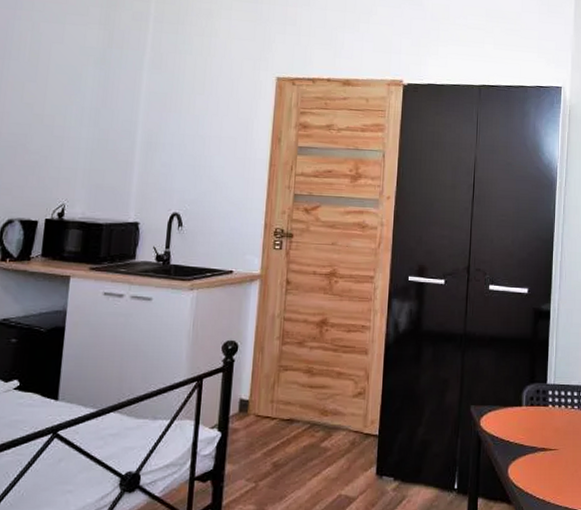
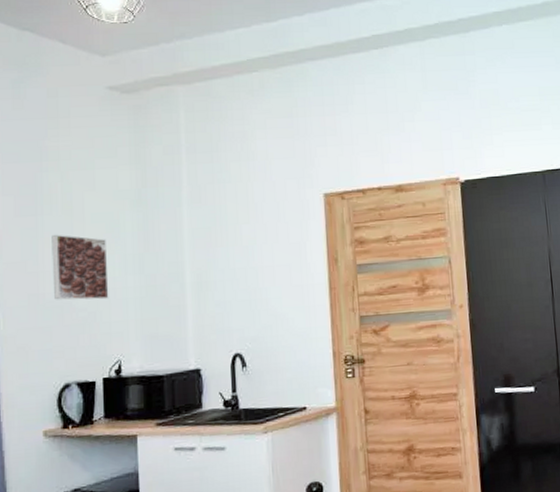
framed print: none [10,79,67,146] -> present [51,234,109,300]

